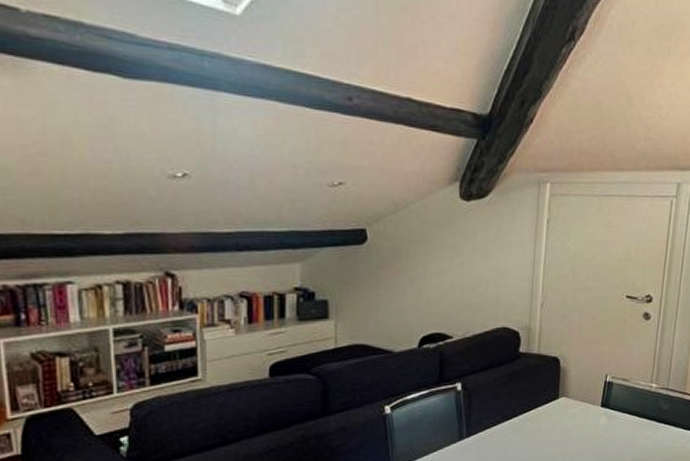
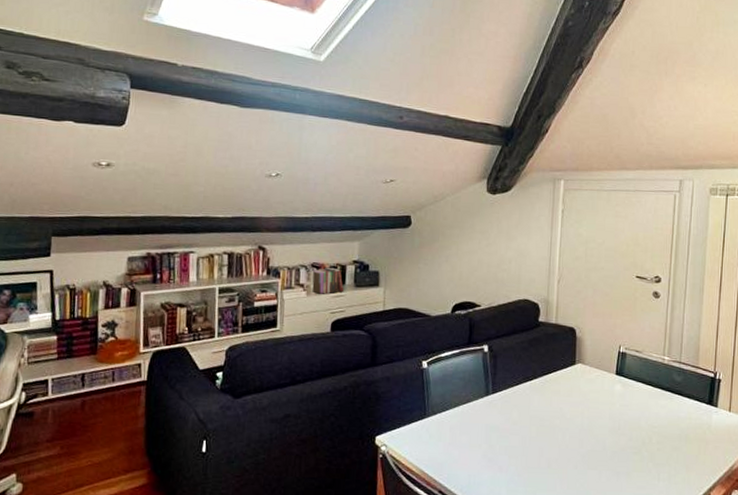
books: none [242,296,283,331] -> present [312,267,344,294]

